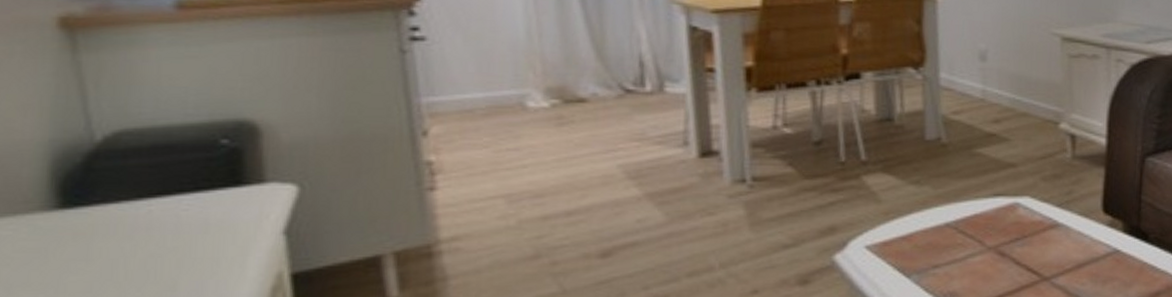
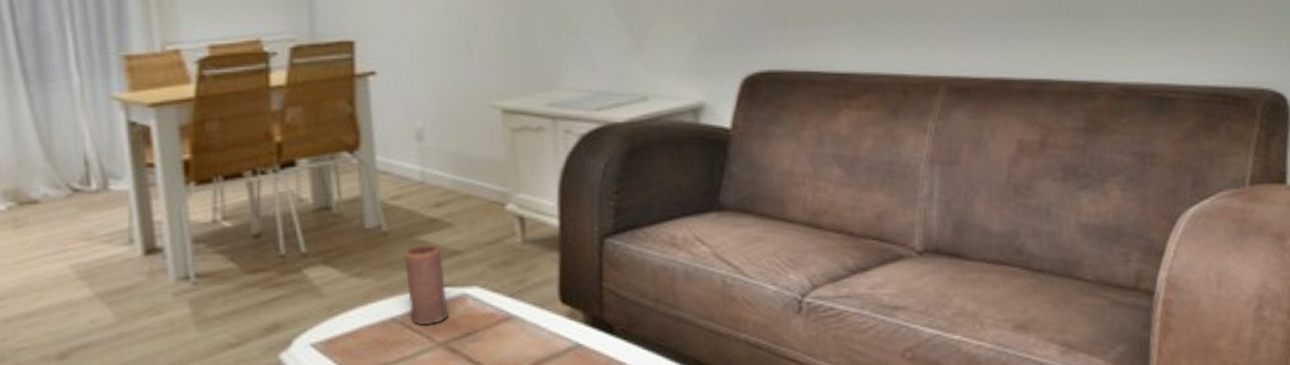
candle: none [961,157,1000,230] -> present [404,244,448,325]

